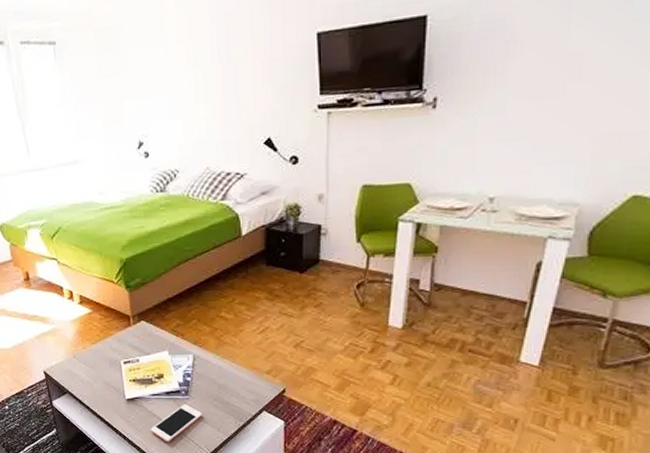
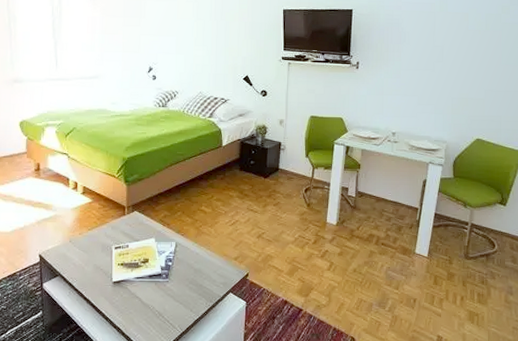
cell phone: present [150,404,202,443] -> none [131,286,178,323]

